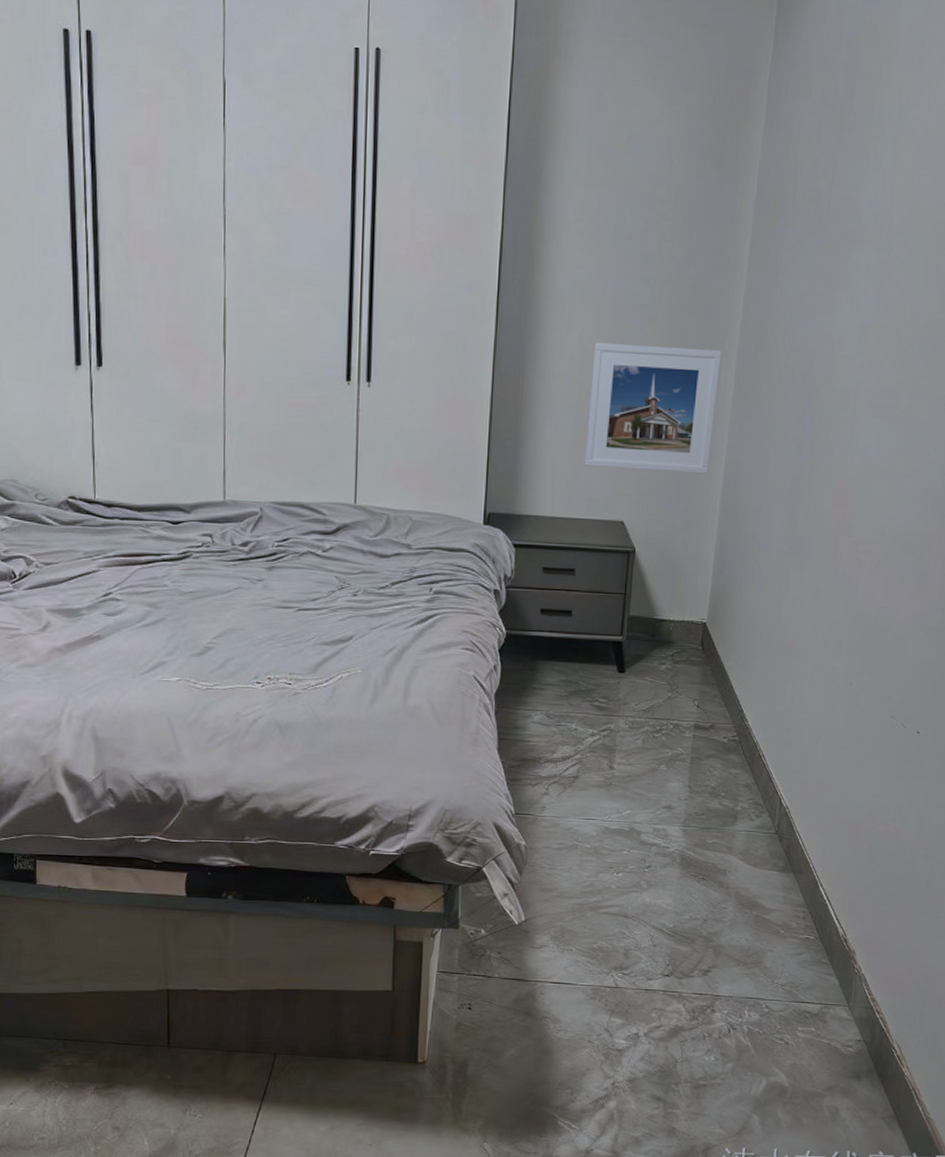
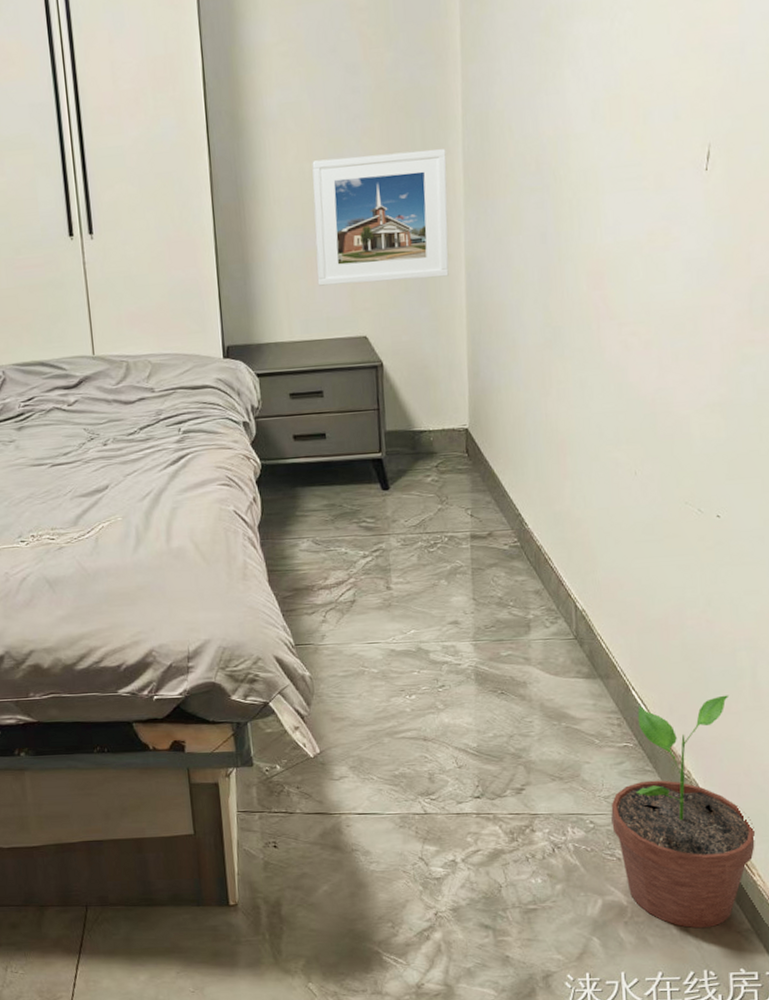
potted plant: none [785,898,910,1113] -> present [611,695,756,929]

